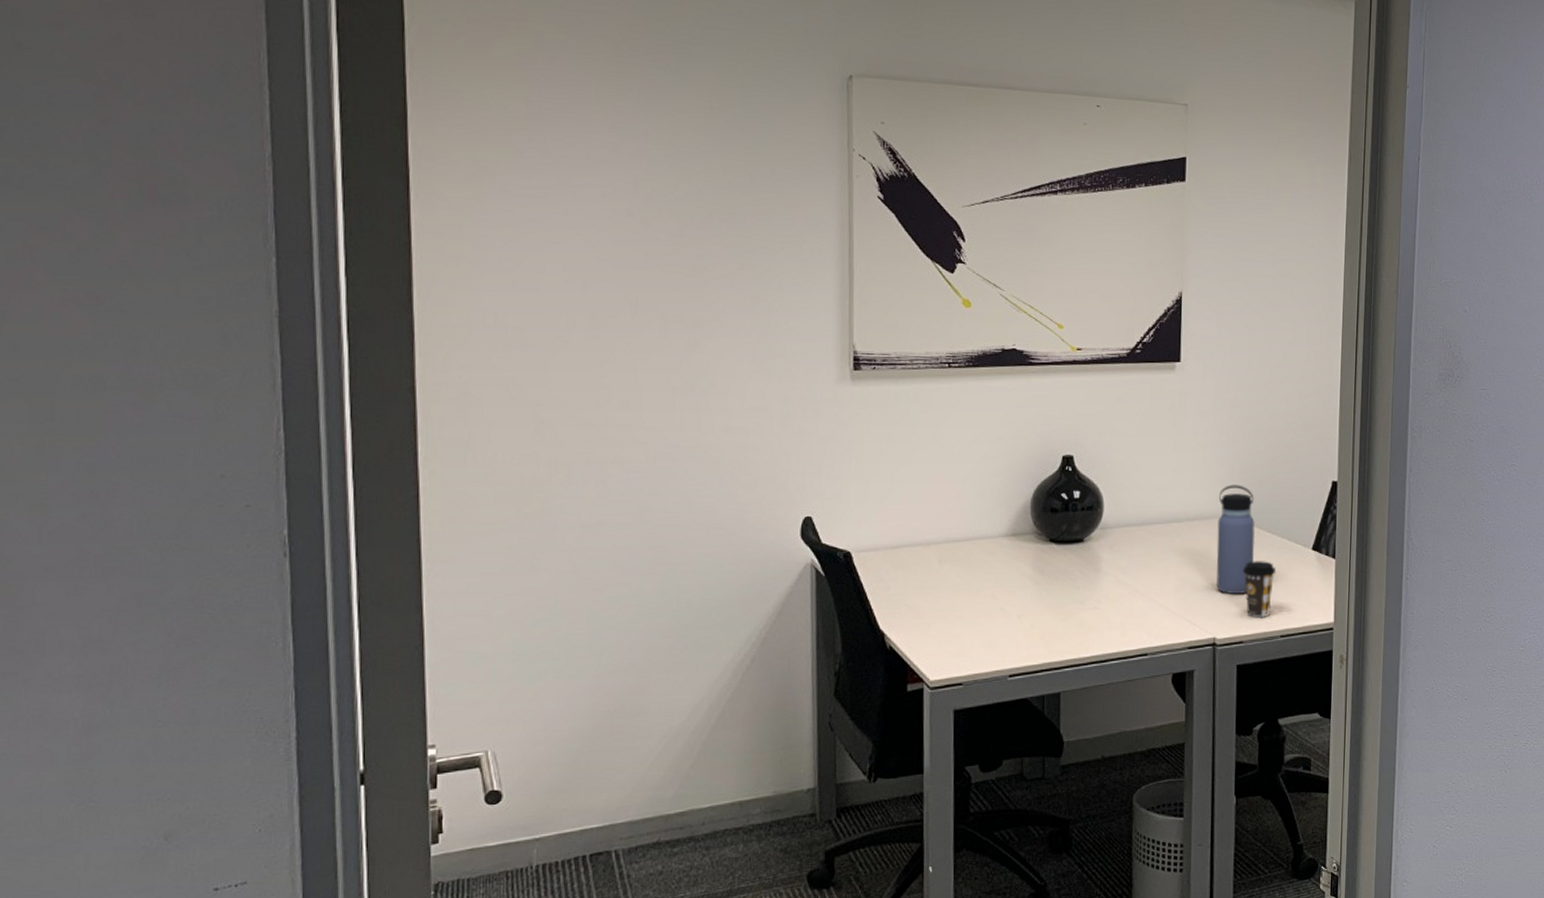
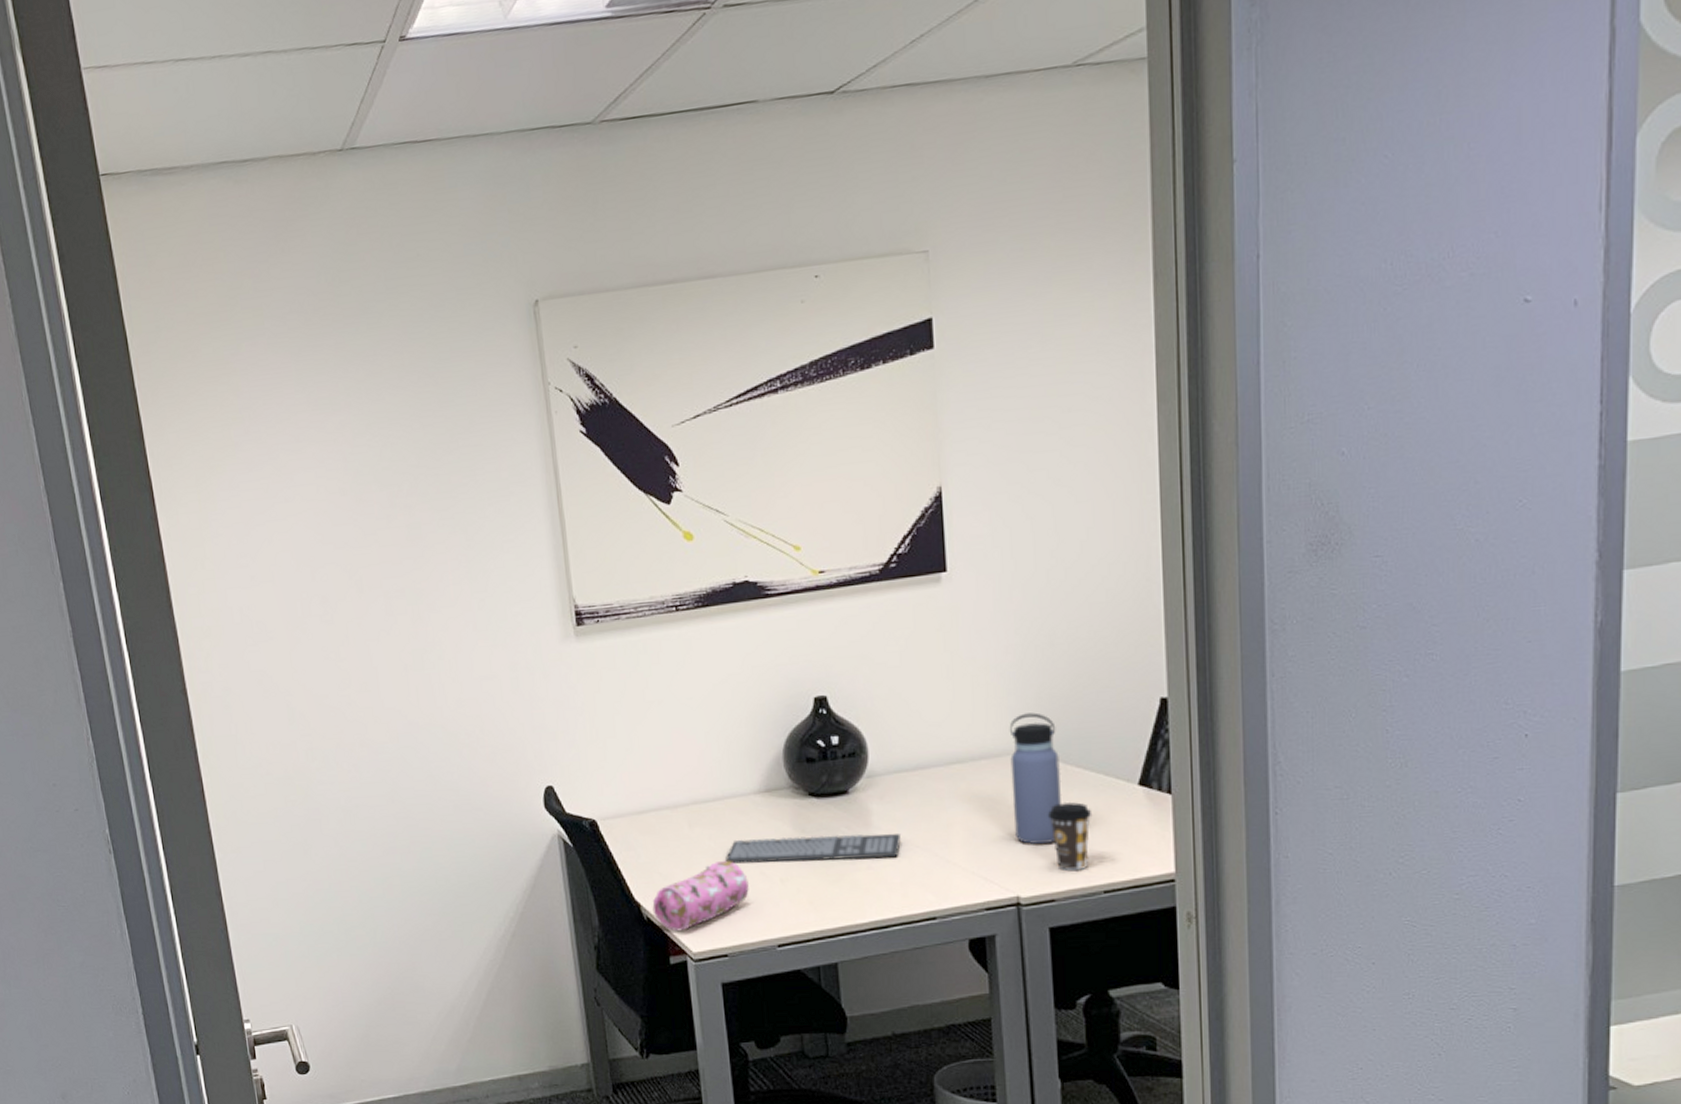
pencil case: none [896,595,988,661] -> present [652,860,749,932]
keyboard: none [970,577,1124,600] -> present [726,833,901,864]

